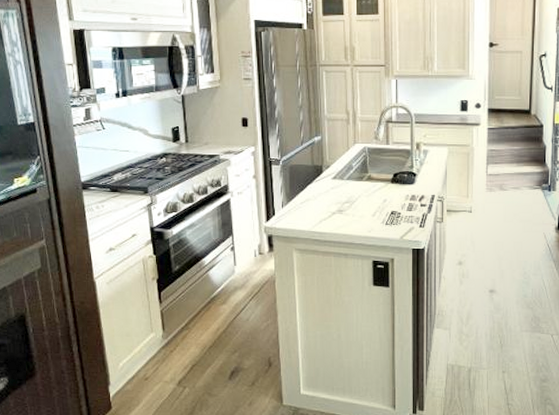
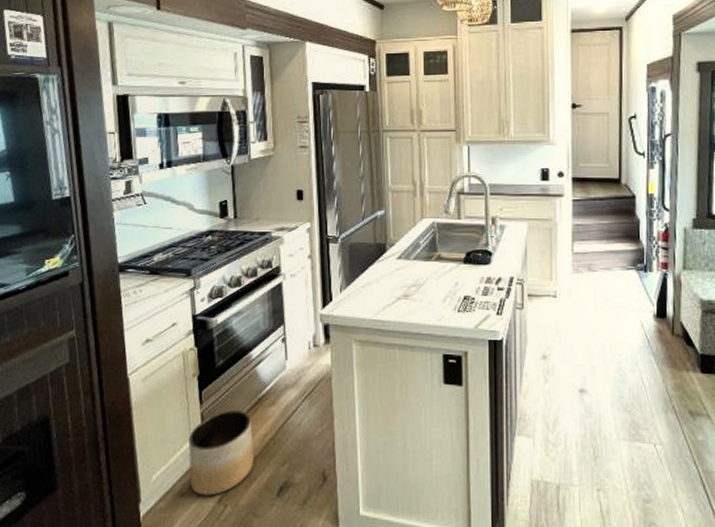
planter: none [150,307,209,379] -> present [189,409,254,496]

